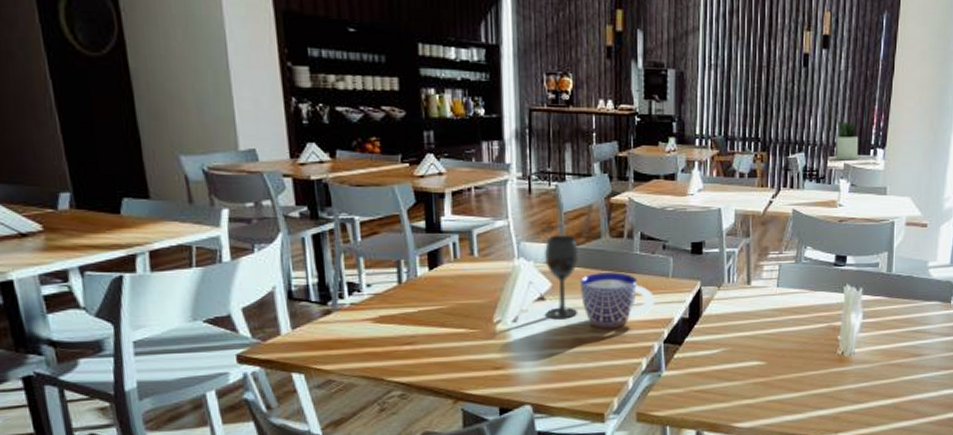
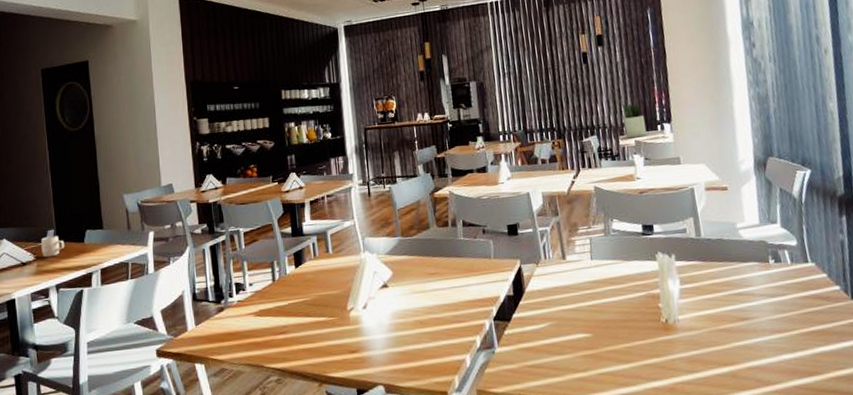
mug: none [50,201,90,230] -> present [41,235,65,258]
wine glass: present [543,234,579,319] -> none [384,228,417,304]
cup: present [581,272,654,329] -> none [416,257,481,311]

